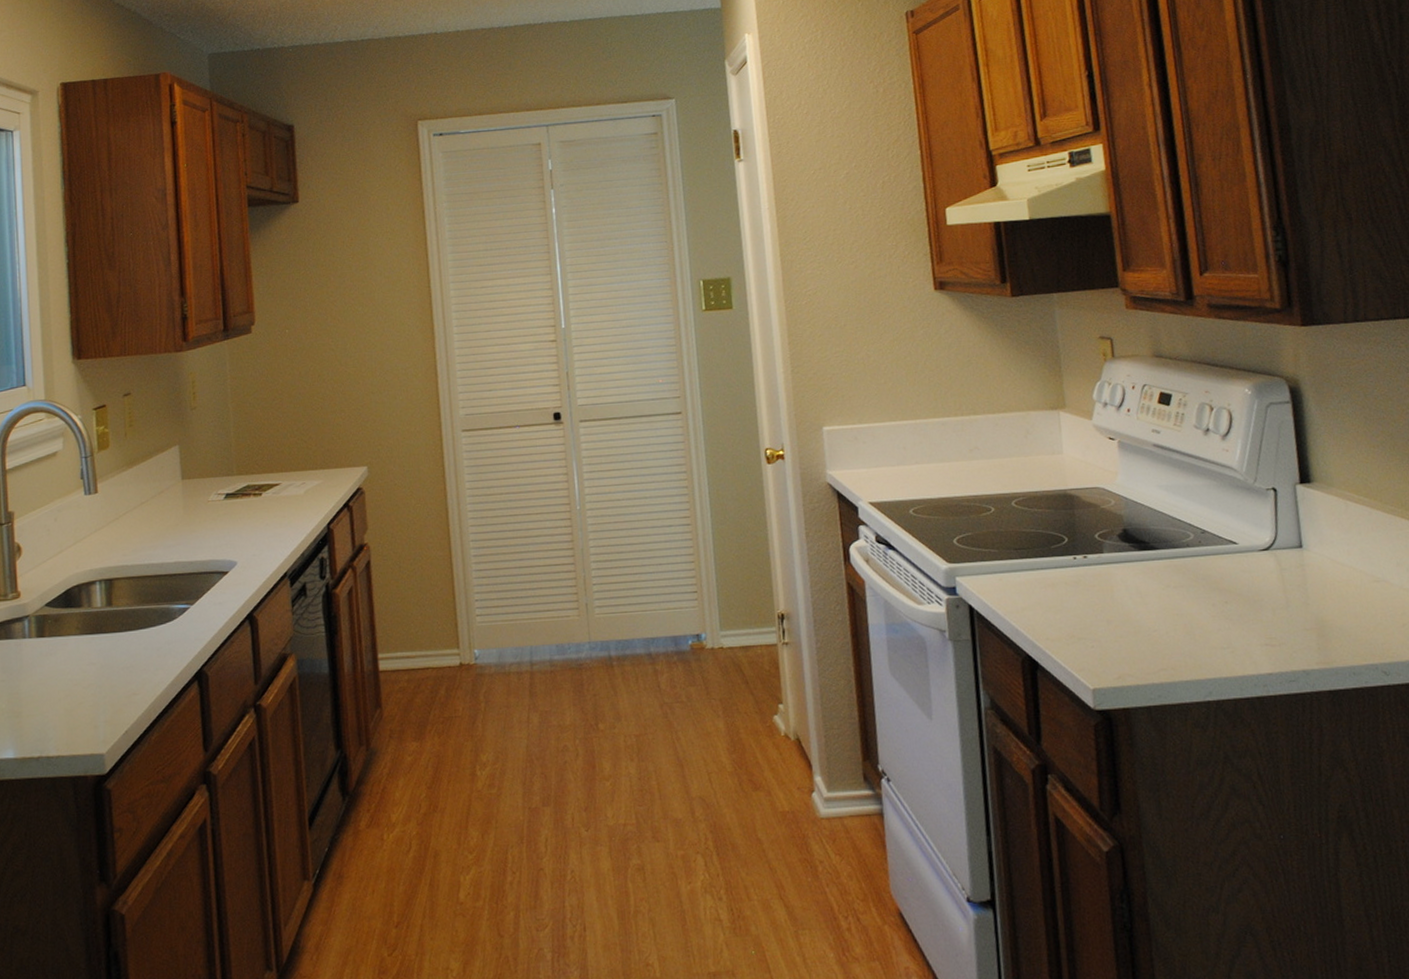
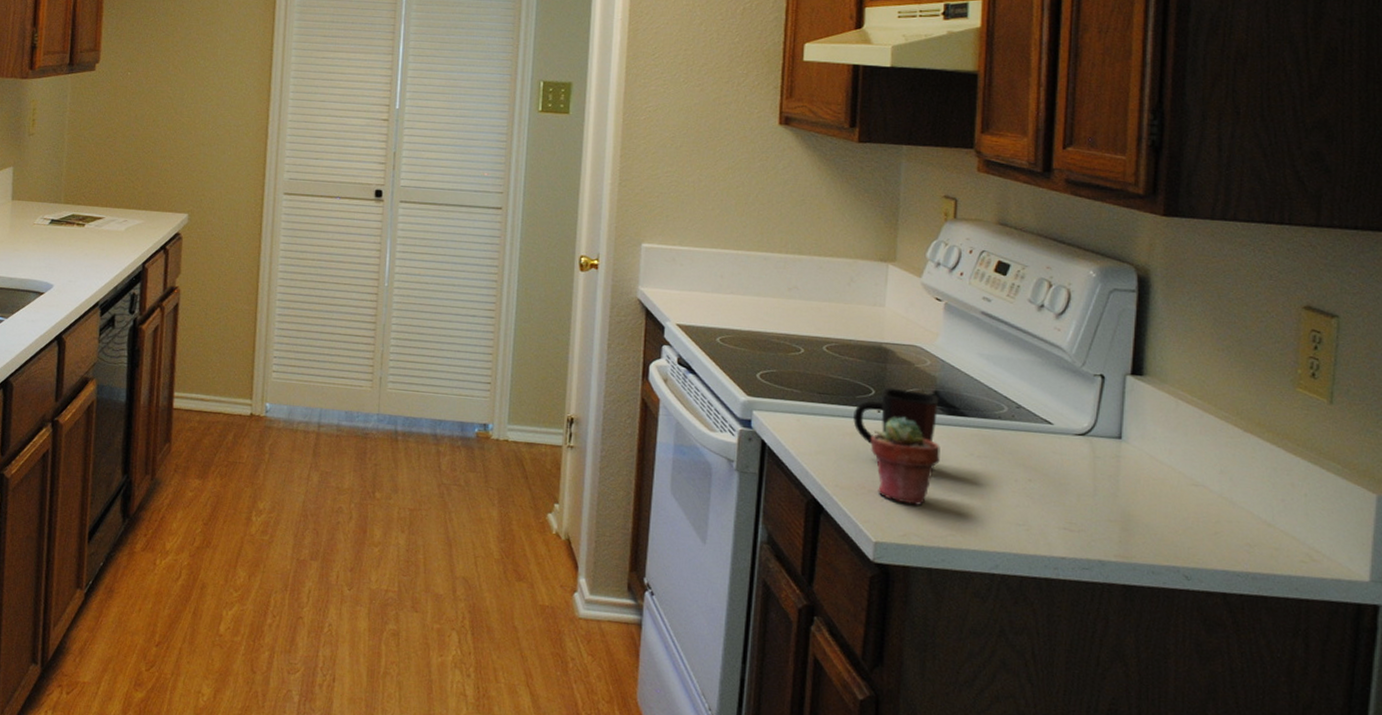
mug: none [1051,532,1131,593] -> present [853,387,939,445]
potted succulent: none [1071,559,1140,646] -> present [870,416,940,506]

